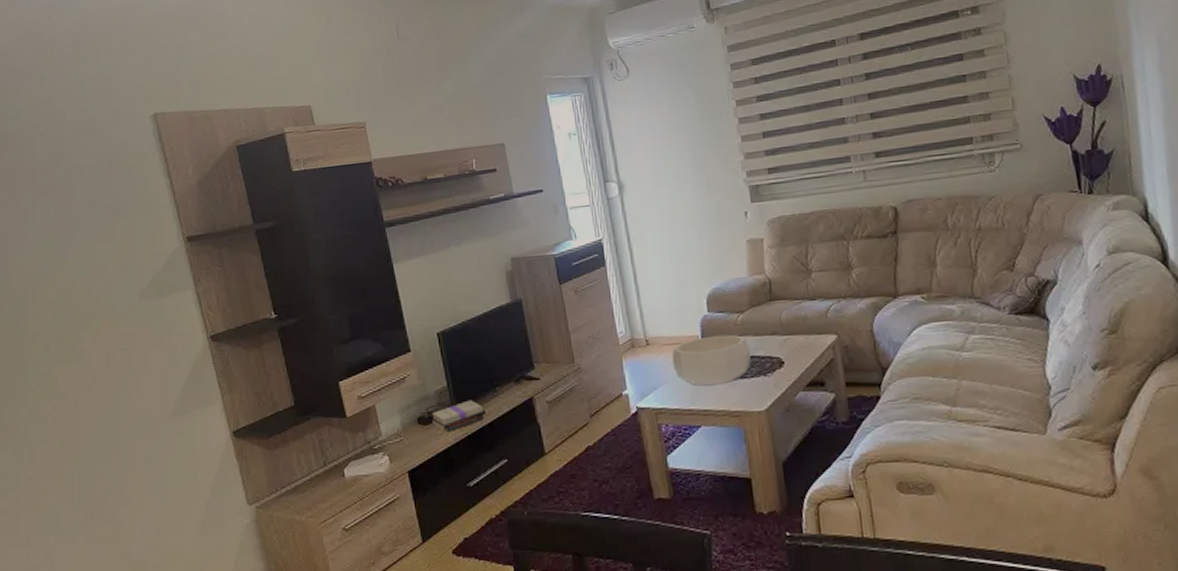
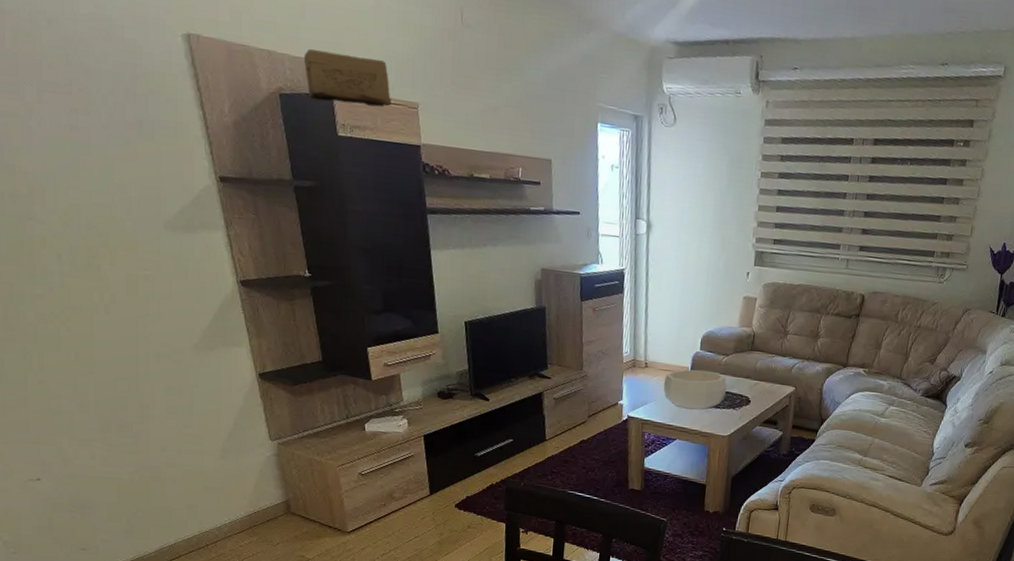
decorative box: none [256,91,340,144] -> present [303,49,391,108]
books: present [432,400,487,432] -> none [451,385,500,409]

